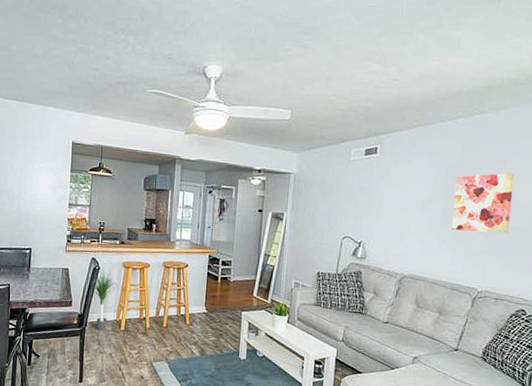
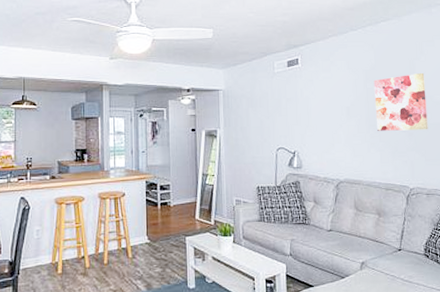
potted plant: present [93,270,118,331] -> none [24,209,52,277]

